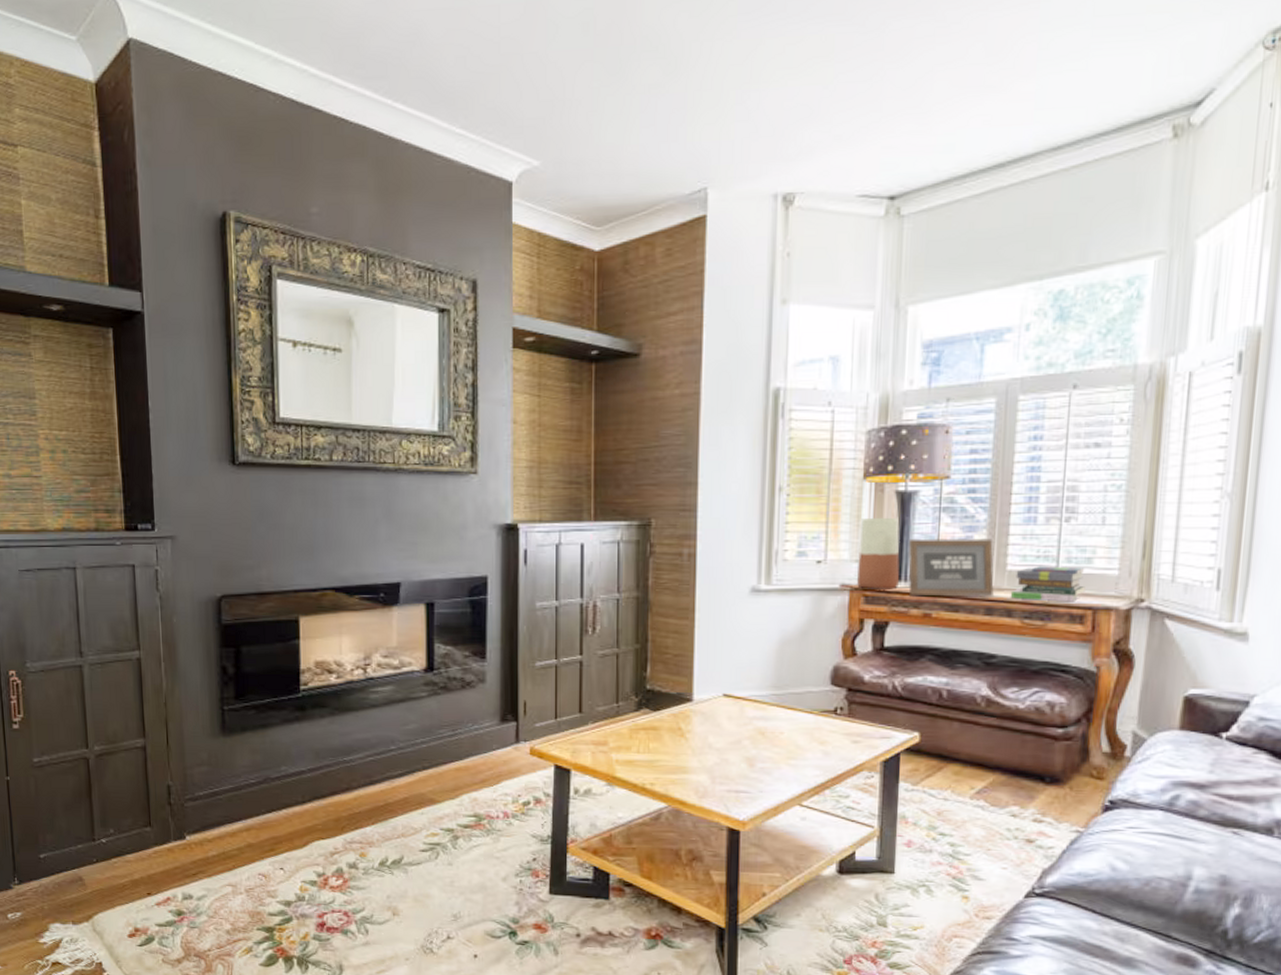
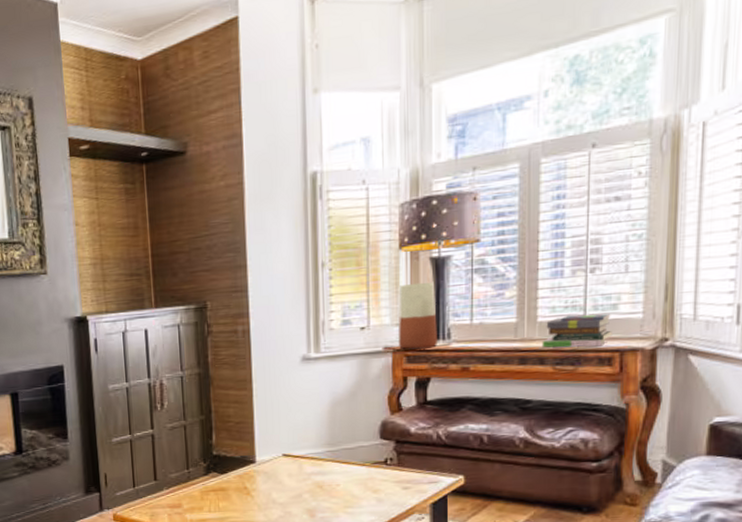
picture frame: present [907,538,994,596] -> none [444,294,526,352]

